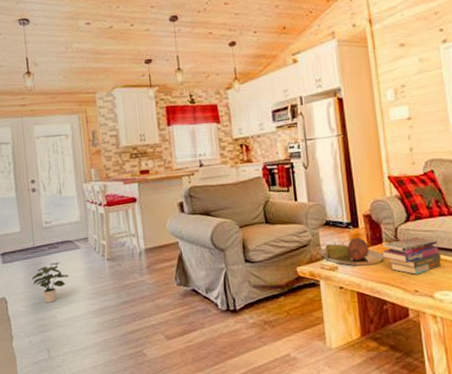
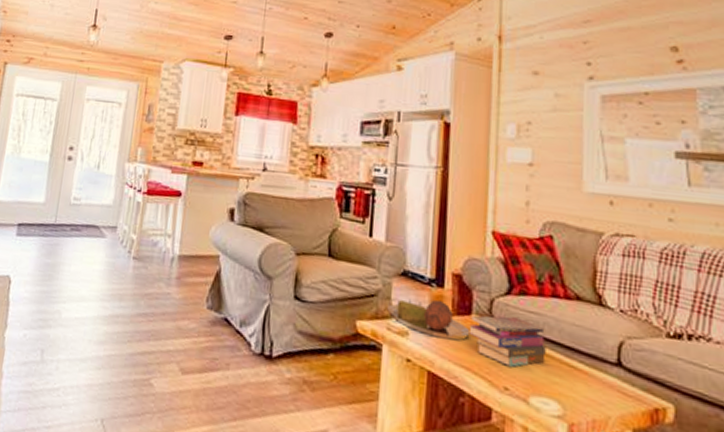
potted plant: present [32,262,69,303] -> none [44,247,86,295]

